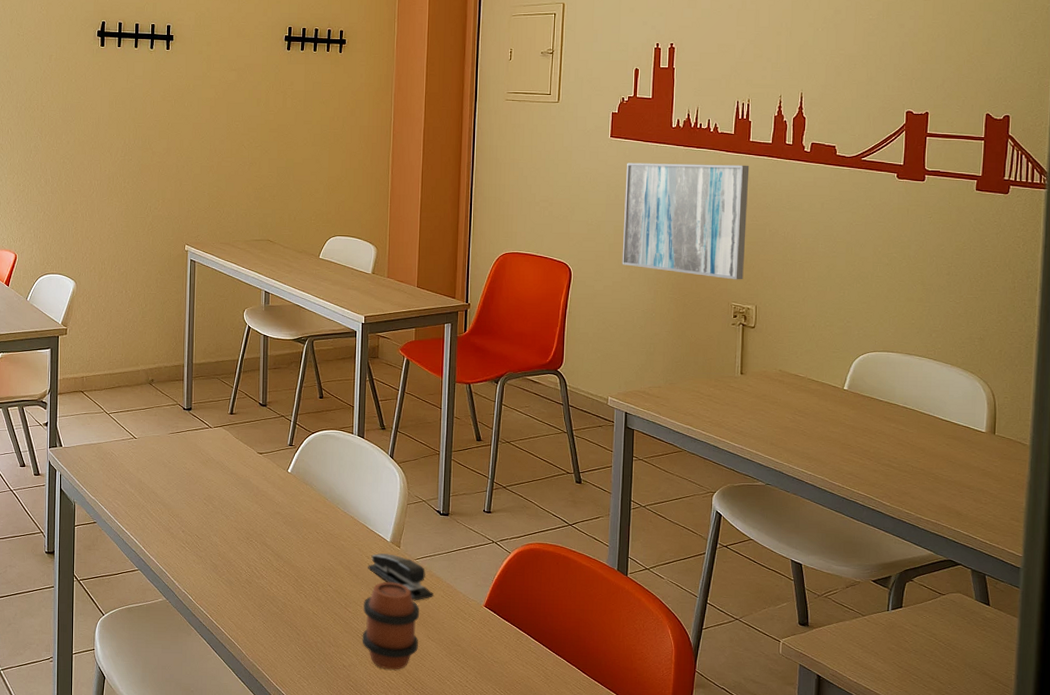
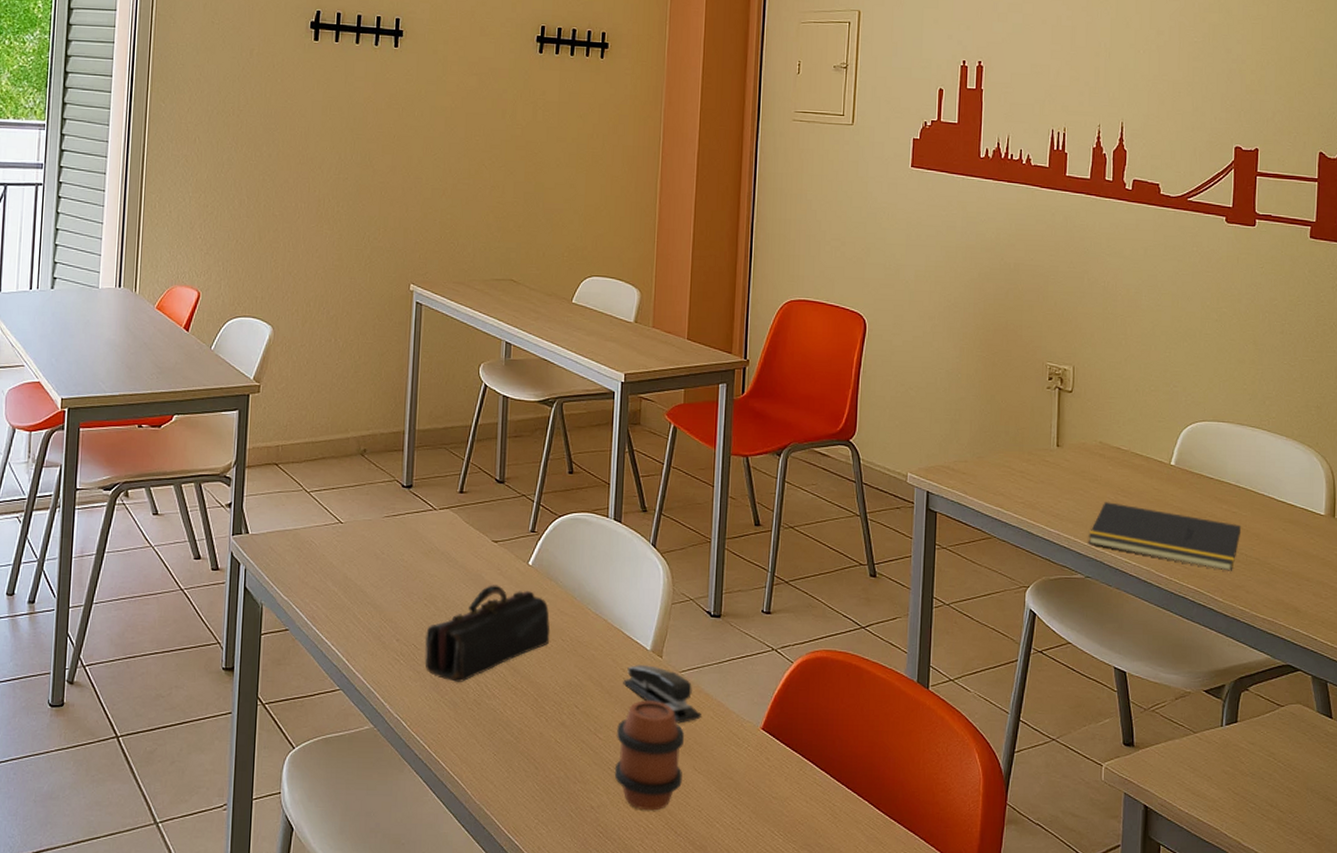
pencil case: none [205,488,307,565] -> present [424,585,551,682]
wall art: present [622,163,750,280] -> none [923,197,1066,336]
notepad: none [768,421,908,480] -> present [1088,502,1242,571]

